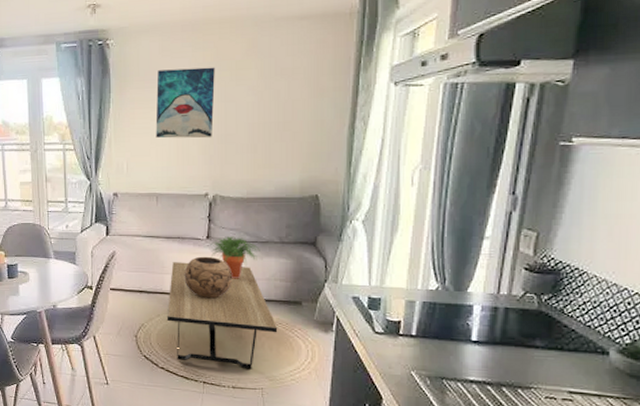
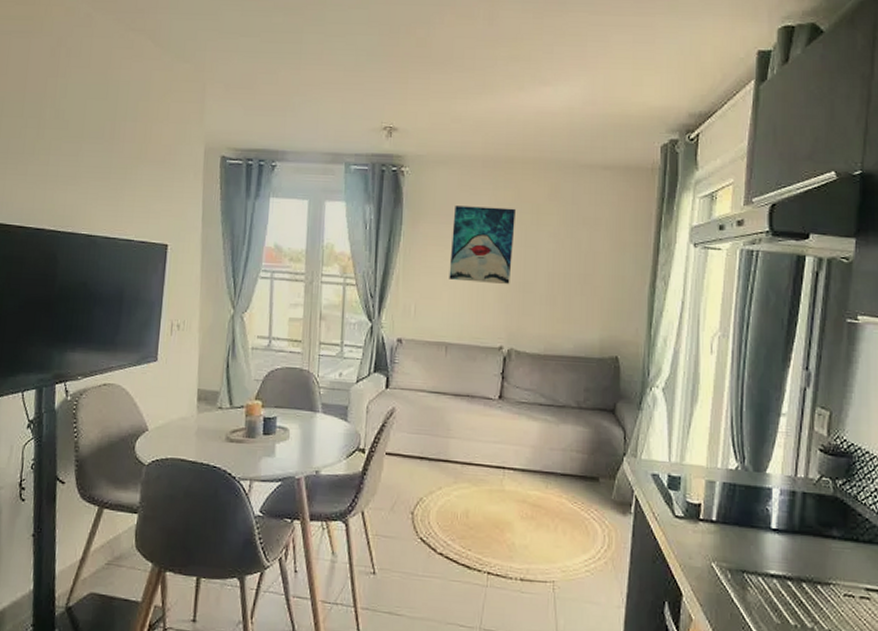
coffee table: present [166,262,278,370] -> none [449,424,573,558]
decorative bowl: present [184,256,233,299] -> none [471,419,526,470]
potted plant: present [210,236,260,279] -> none [502,397,556,448]

